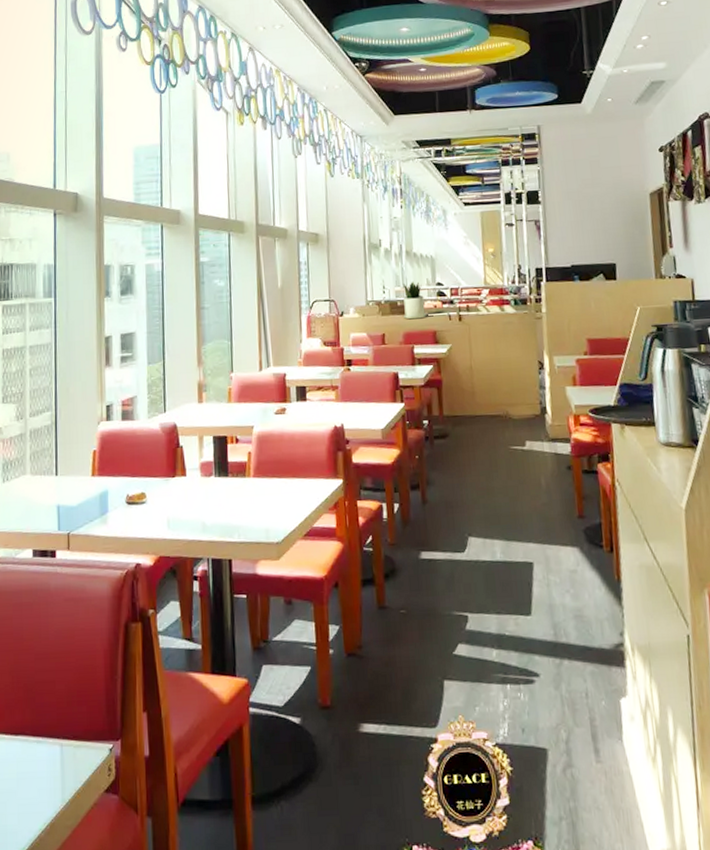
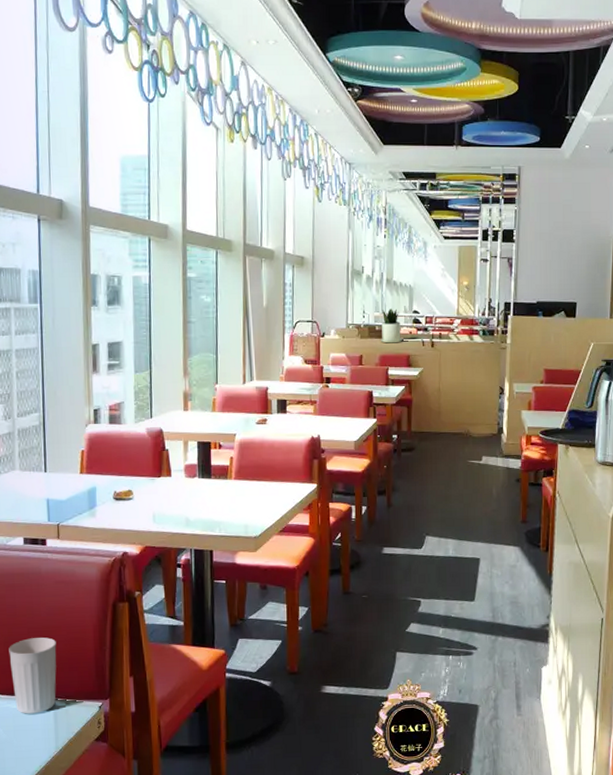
cup: none [14,665,65,758] -> present [9,637,57,714]

